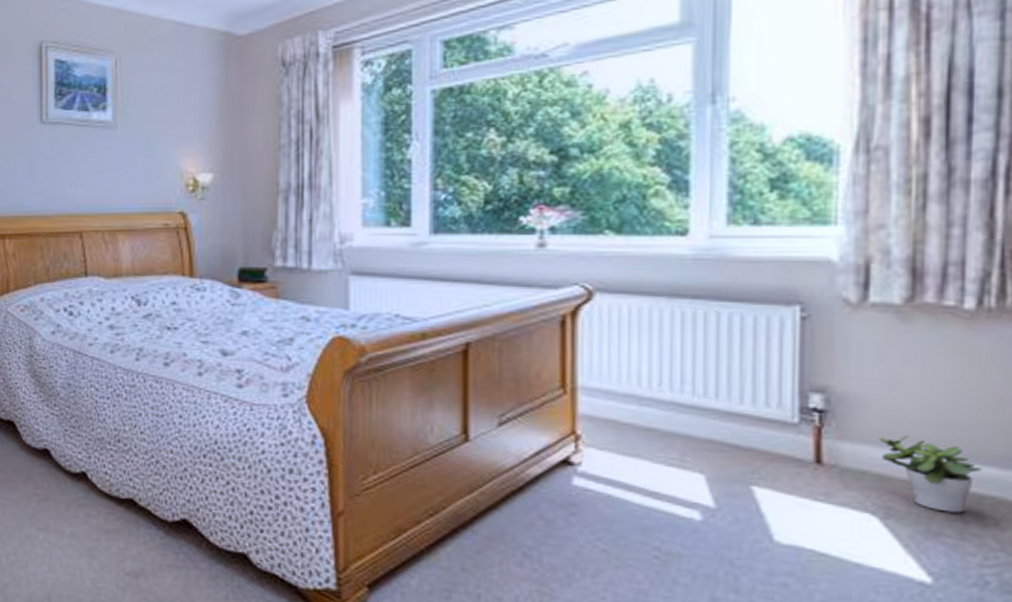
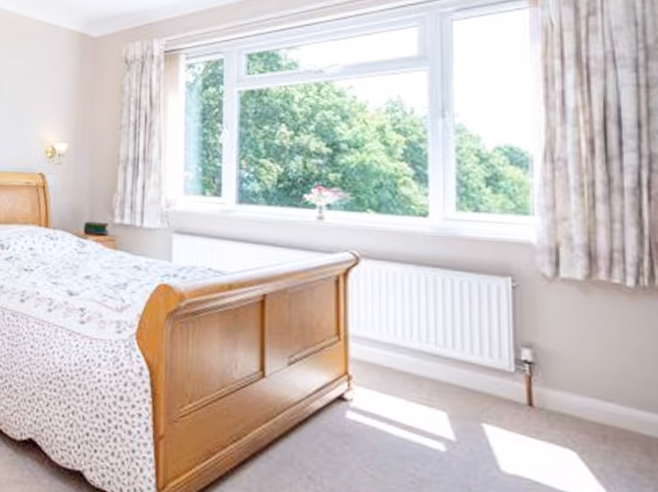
potted plant: present [879,434,982,513] -> none [573,384,648,451]

